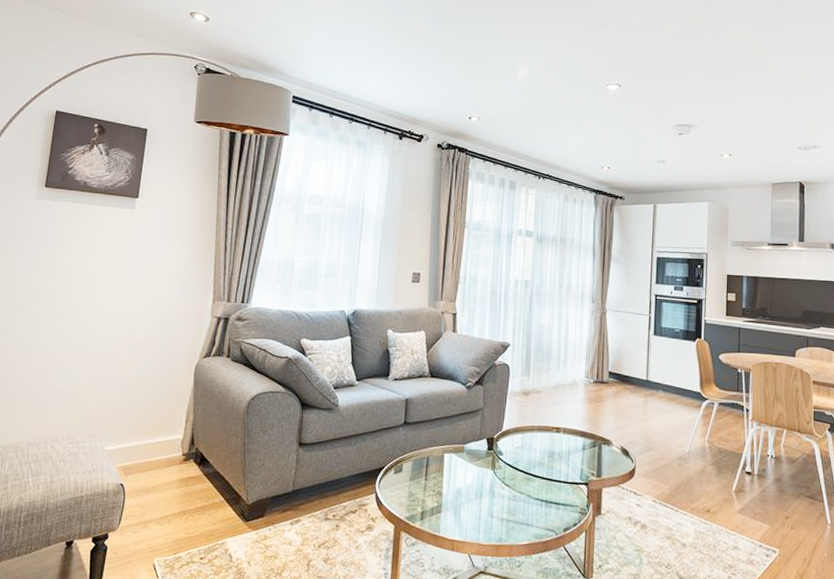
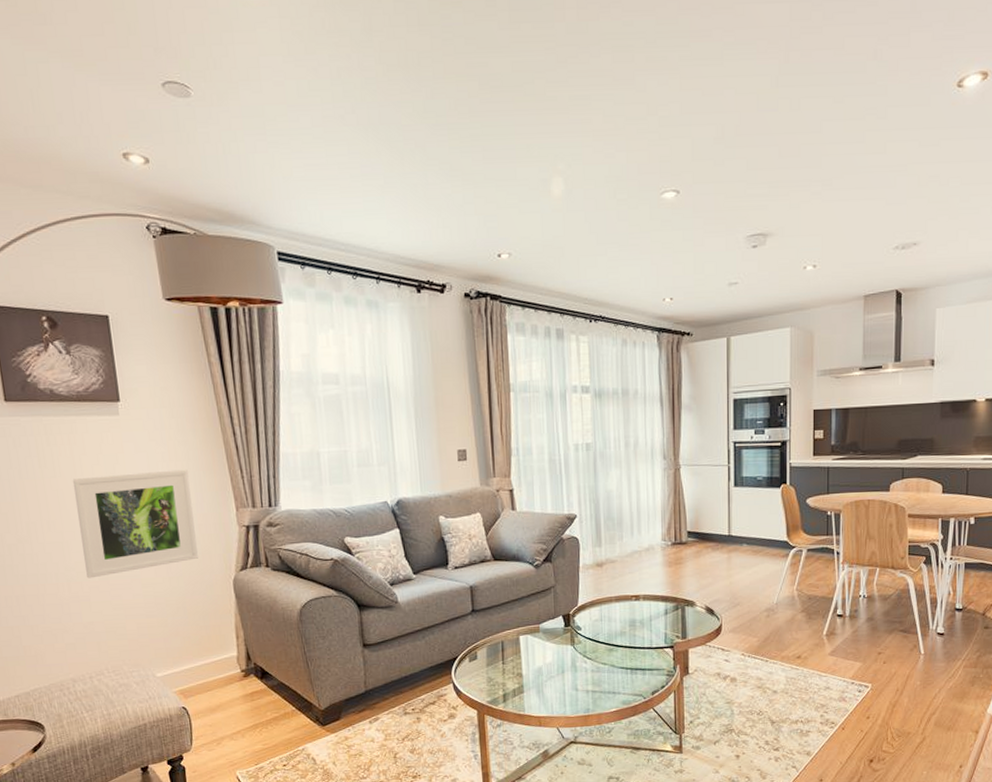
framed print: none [69,258,180,348] -> present [72,469,199,579]

